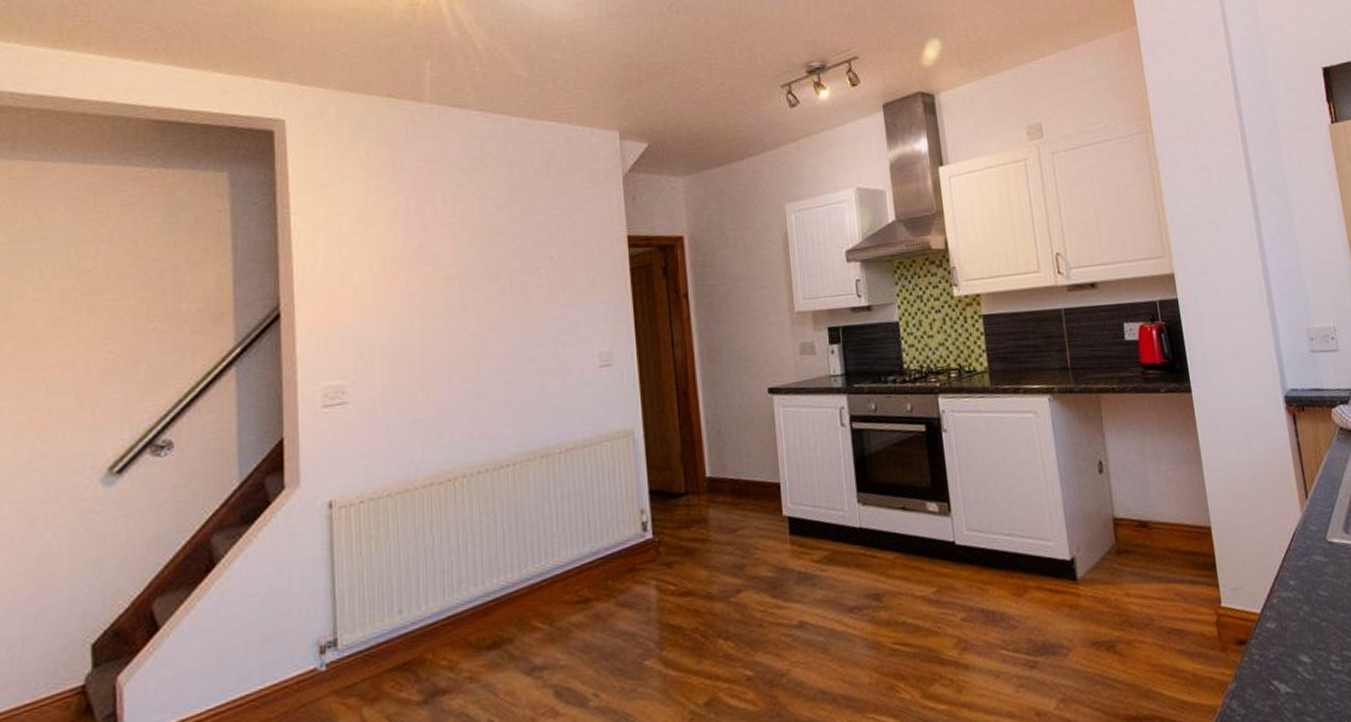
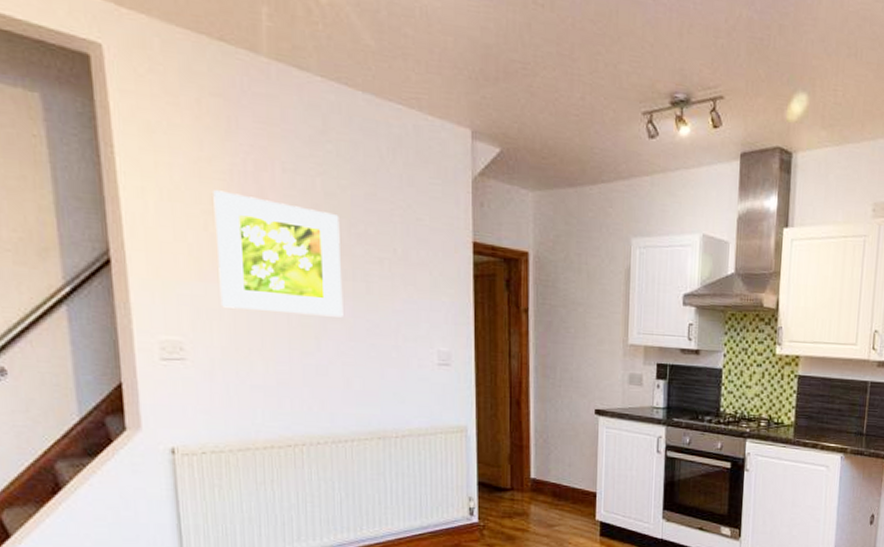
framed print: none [379,230,503,343] -> present [213,190,343,317]

